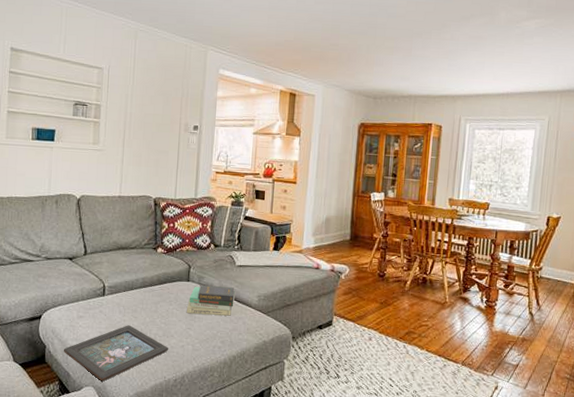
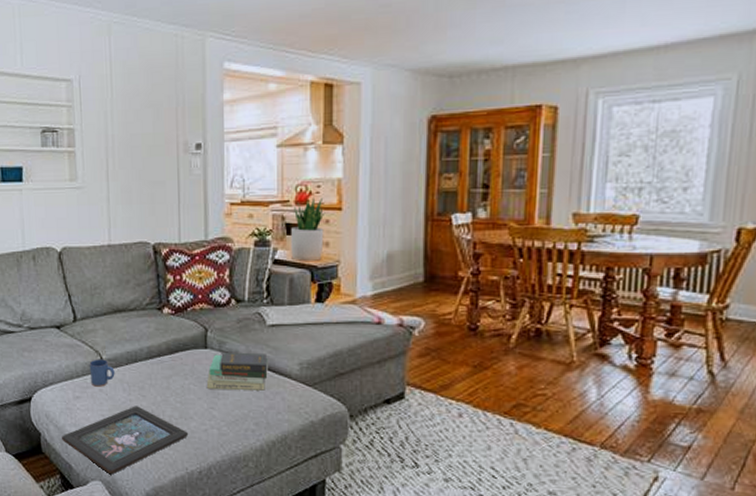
mug: none [93,286,114,309] -> present [89,359,115,387]
planter: none [258,172,285,220] -> present [291,197,326,263]

